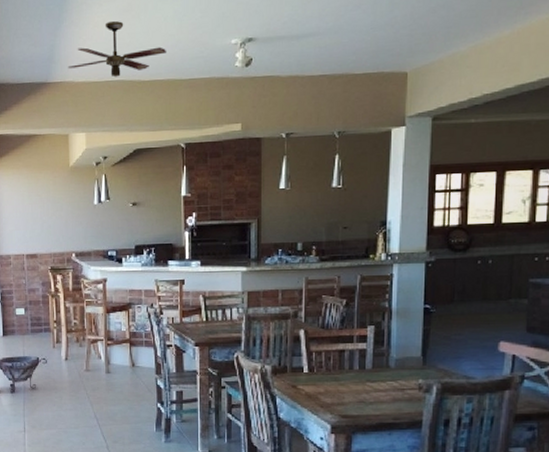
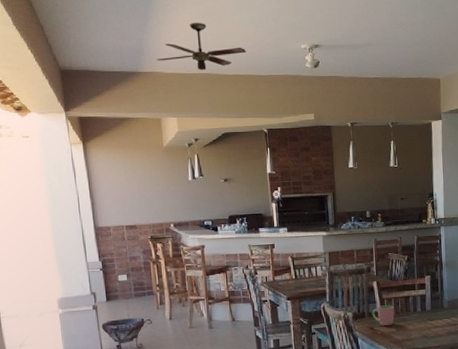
cup: none [295,359,324,384] -> present [372,305,395,326]

